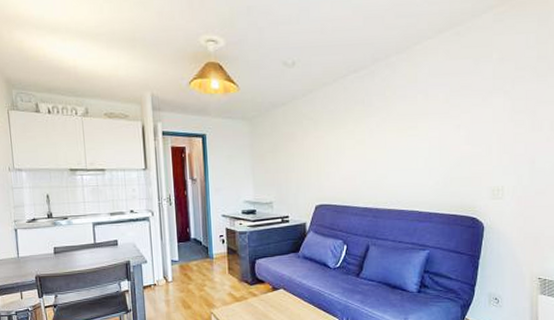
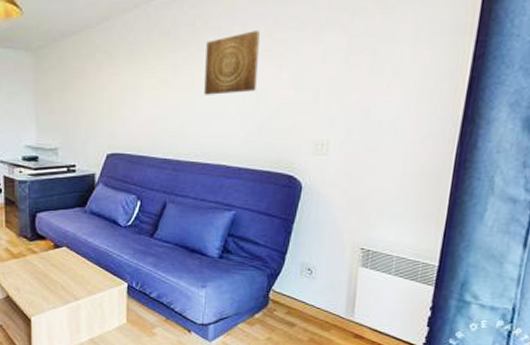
wall art: none [395,97,439,152] -> present [204,31,260,95]

